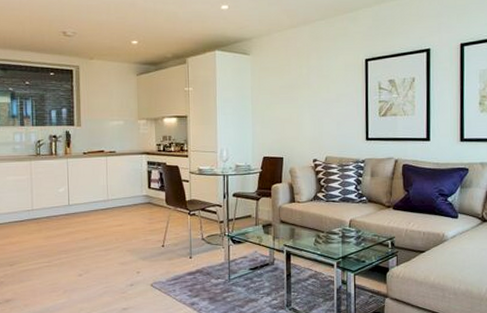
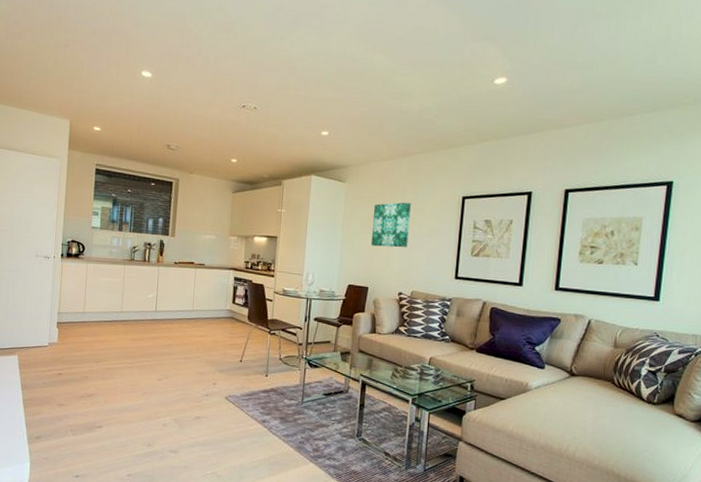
wall art: none [281,69,318,116] -> present [370,202,411,248]

